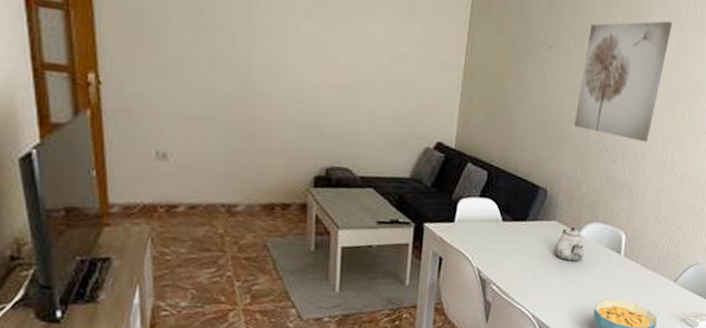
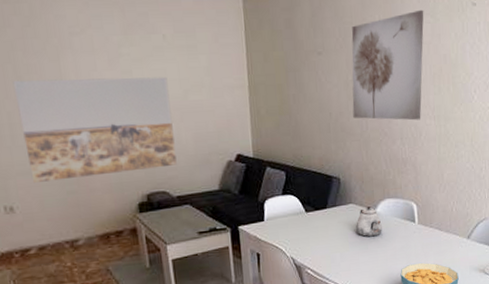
wall art: none [192,7,373,142] -> present [13,76,177,182]

